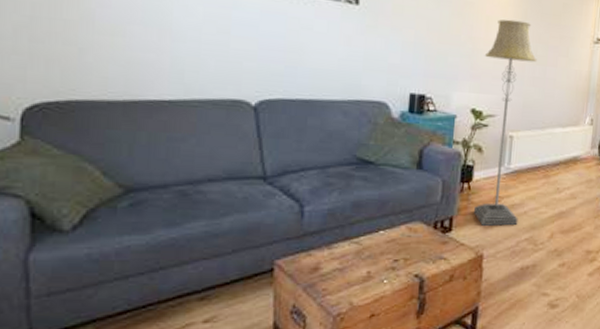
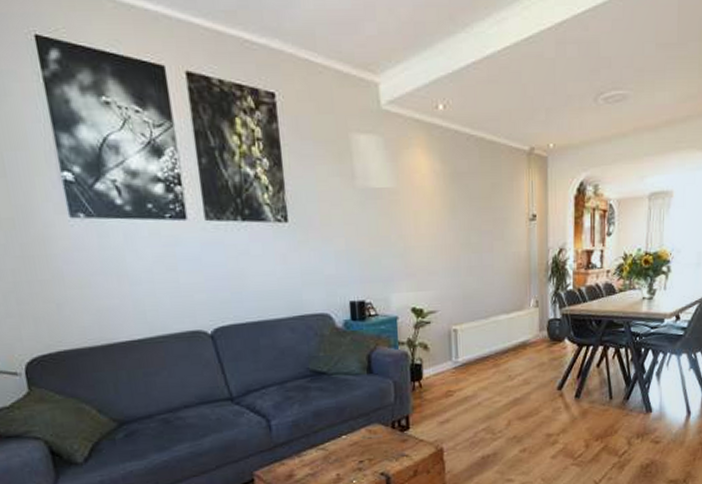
floor lamp: present [473,19,537,226] -> none [416,210,473,421]

